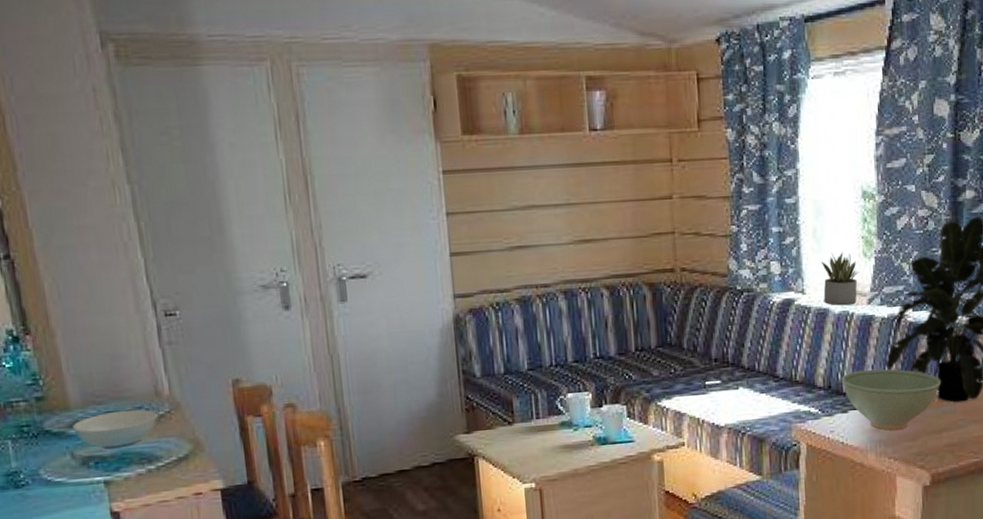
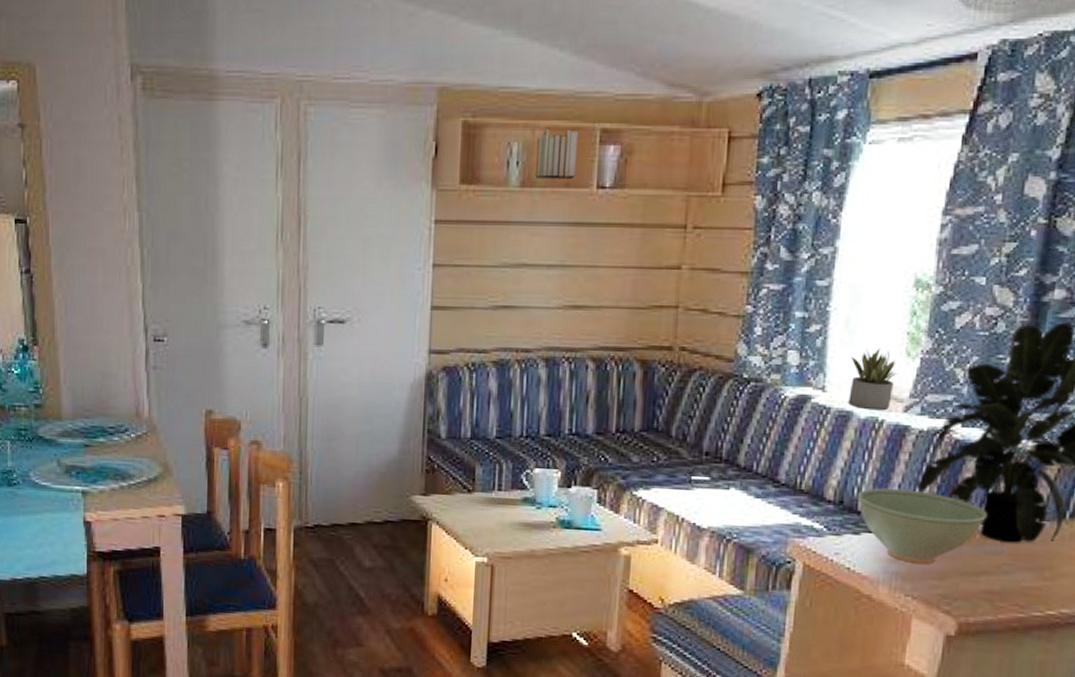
bowl: present [73,409,158,449] -> none [62,426,135,462]
books: none [530,78,568,125] -> present [536,128,579,179]

